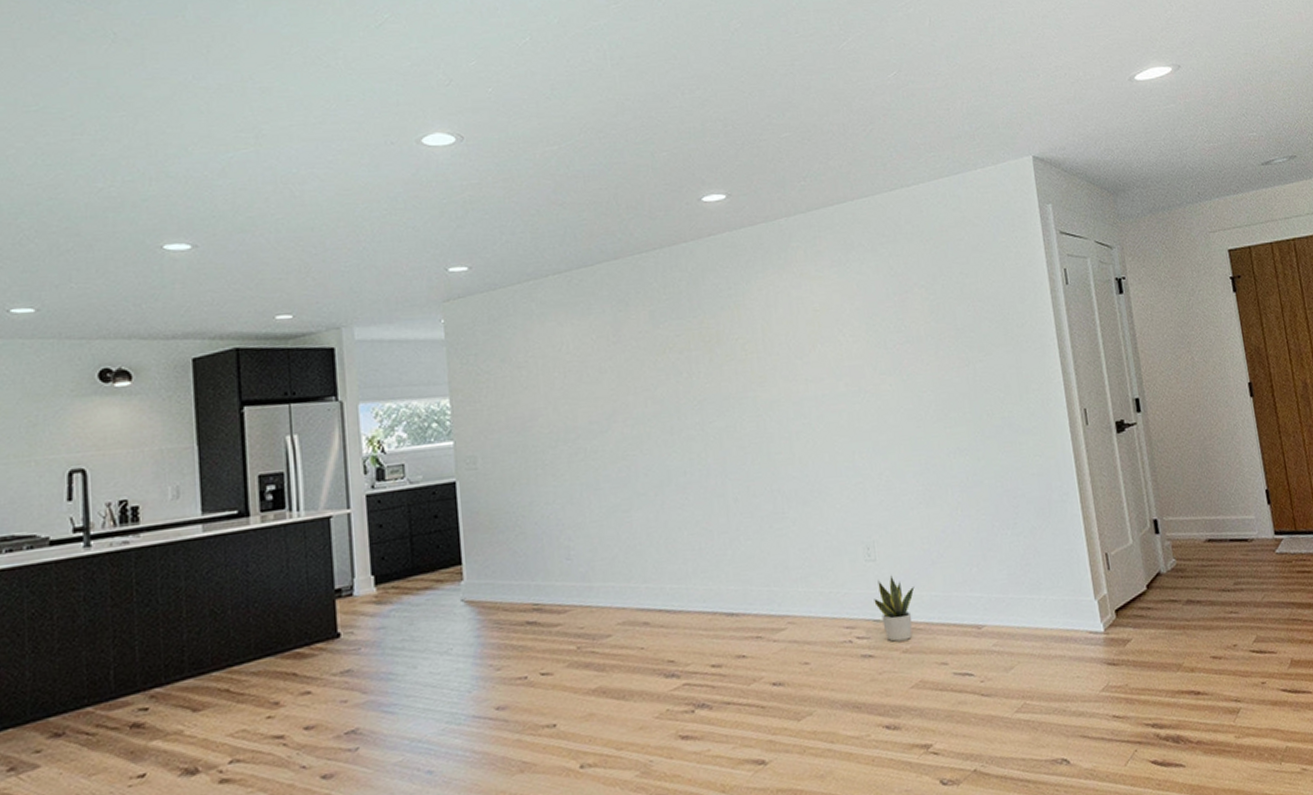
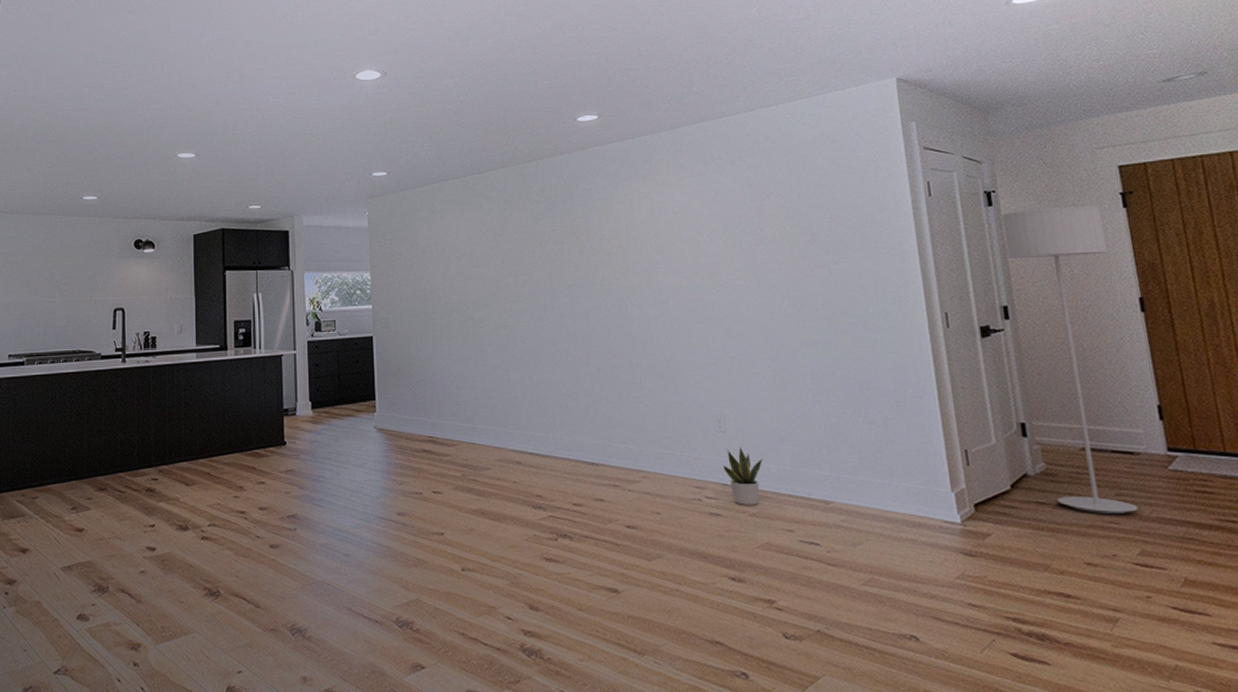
floor lamp: none [1132,290,1253,606] -> present [1002,205,1139,515]

